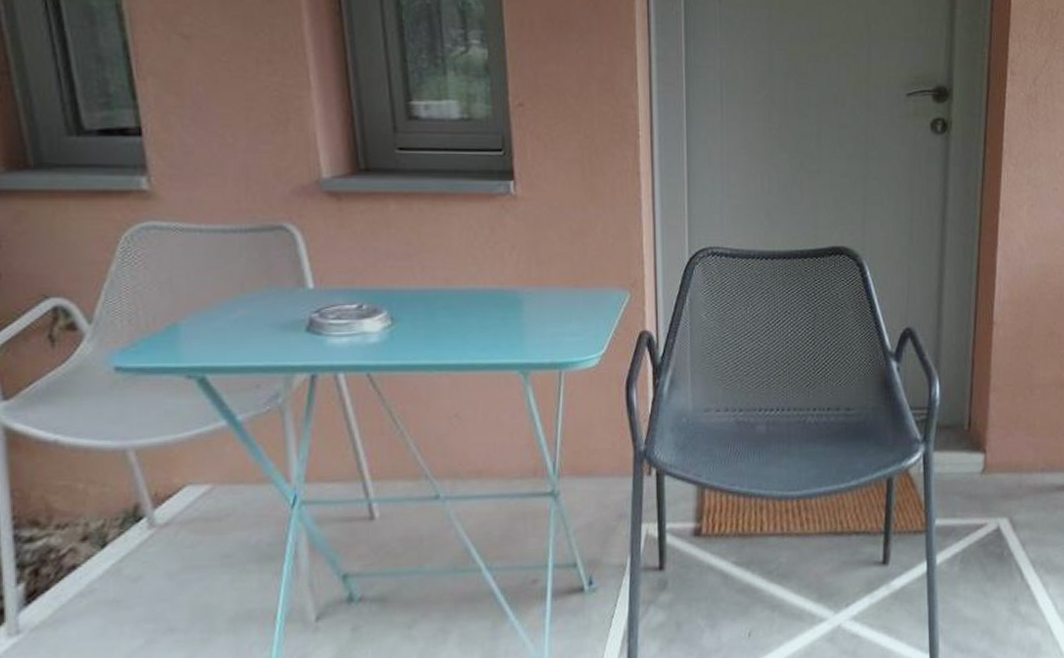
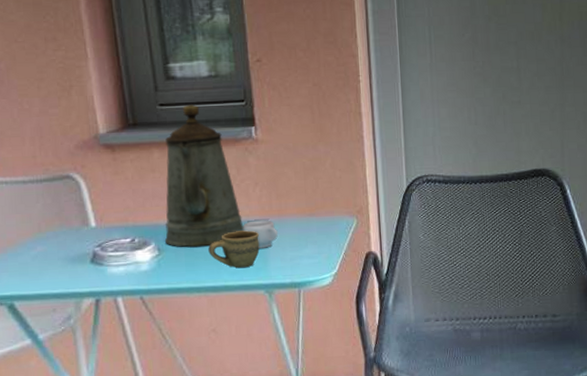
coffee pot: none [399,149,497,317] -> present [164,103,244,247]
cup: none [452,300,516,343] -> present [208,230,260,268]
cup: none [495,289,537,322] -> present [243,220,278,248]

